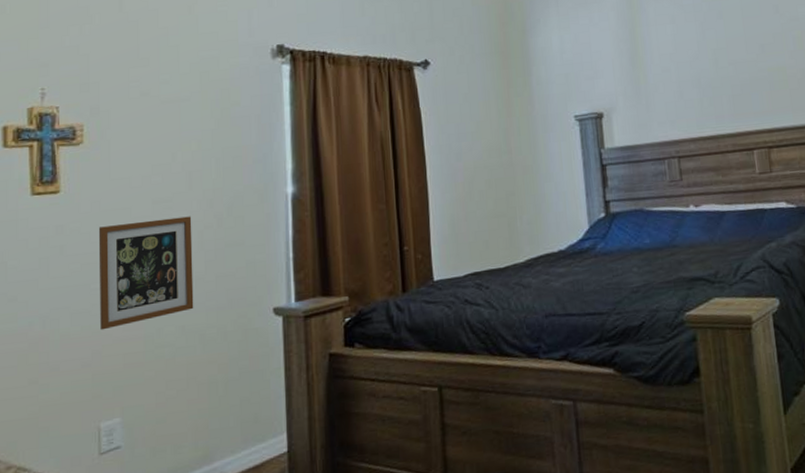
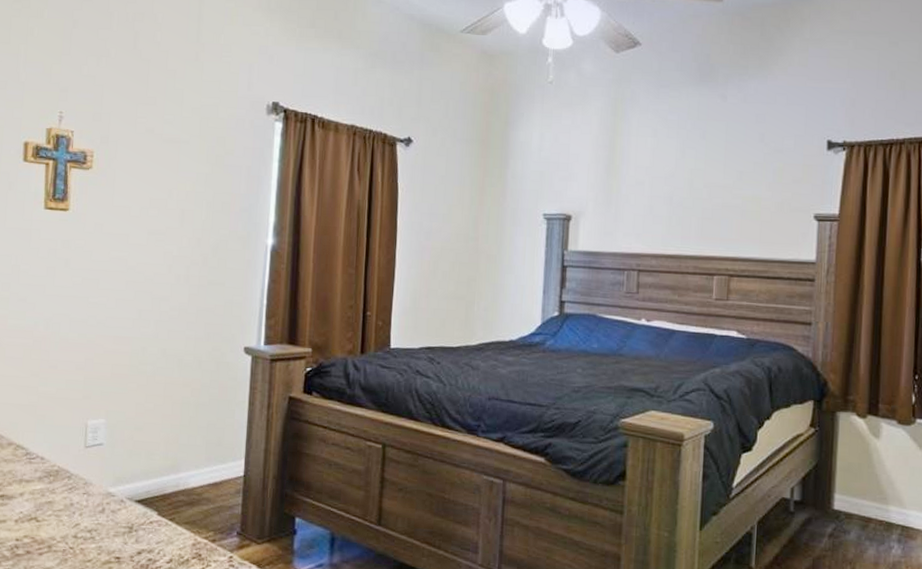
picture frame: present [98,216,194,331] -> none [94,247,181,341]

